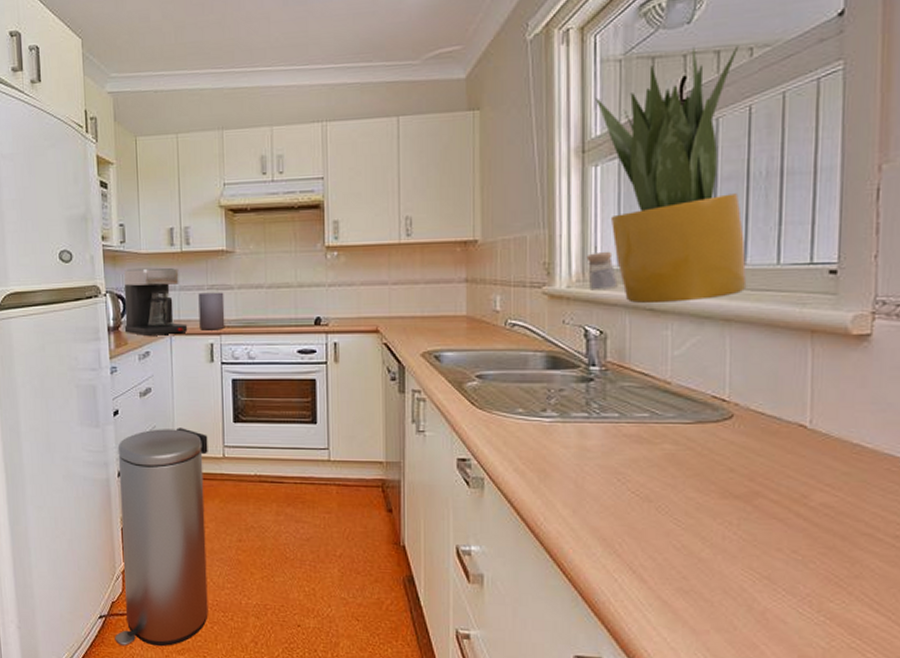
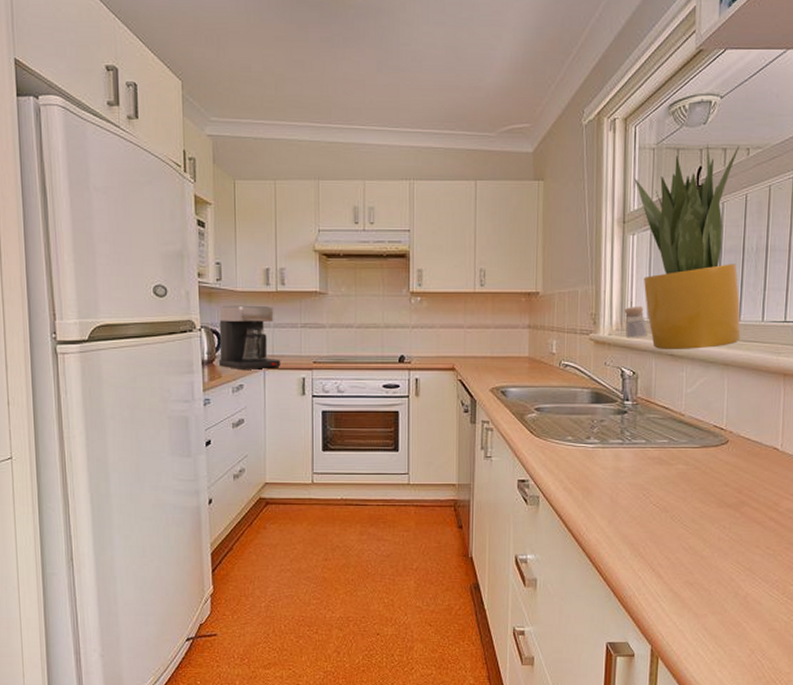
pedal bin: present [115,428,208,647] -> none [202,456,298,666]
canister: present [198,292,225,330] -> none [292,330,317,366]

